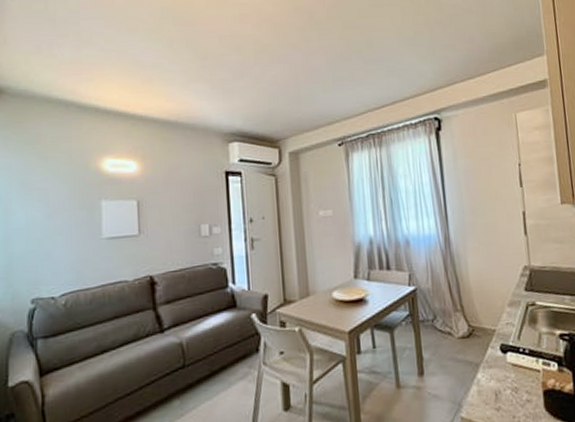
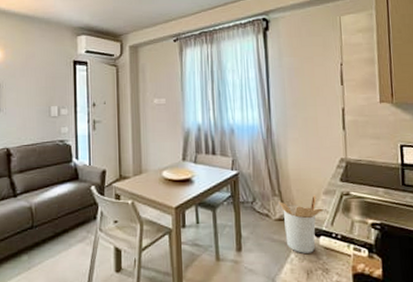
utensil holder: none [461,307,508,373] -> present [278,195,323,253]

